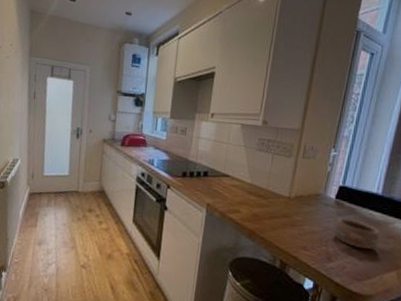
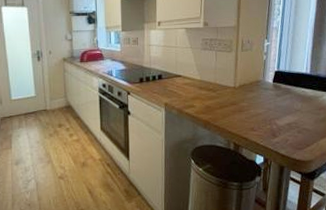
pottery: present [334,218,381,249] -> none [275,98,313,122]

